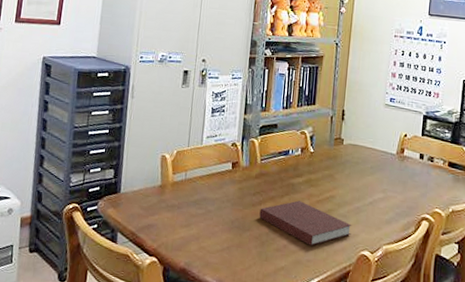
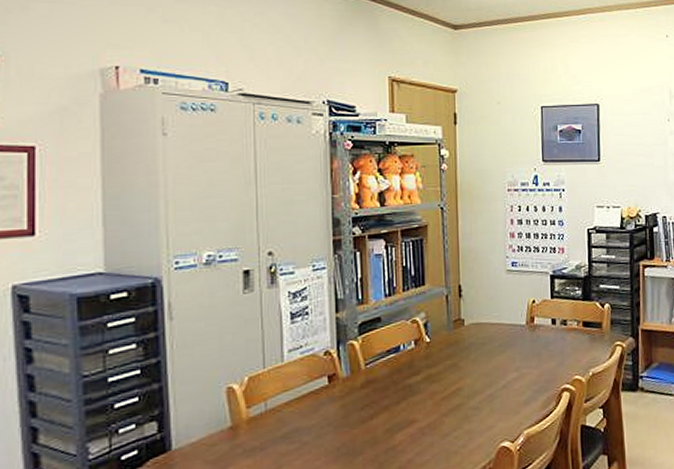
notebook: present [259,200,352,246] -> none [372,403,487,453]

